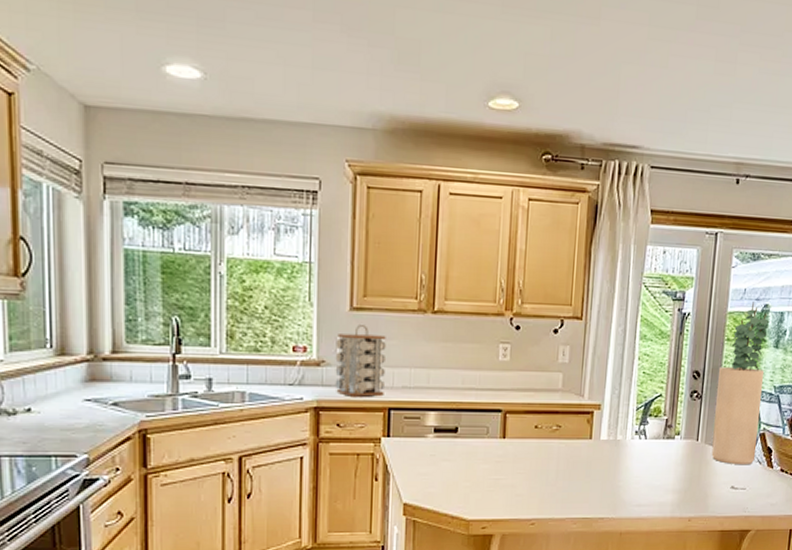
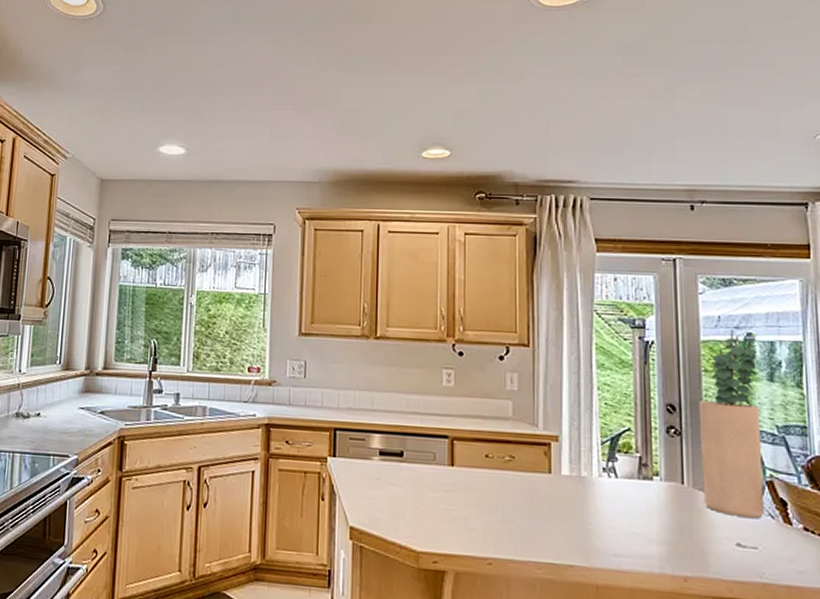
spice rack: present [335,323,386,397] -> none [284,347,332,417]

